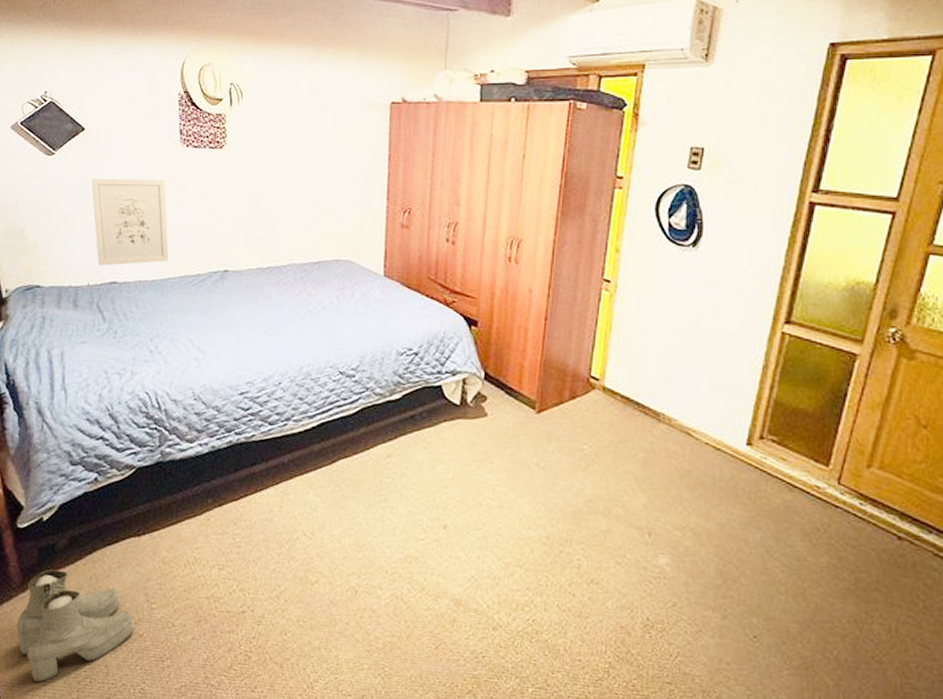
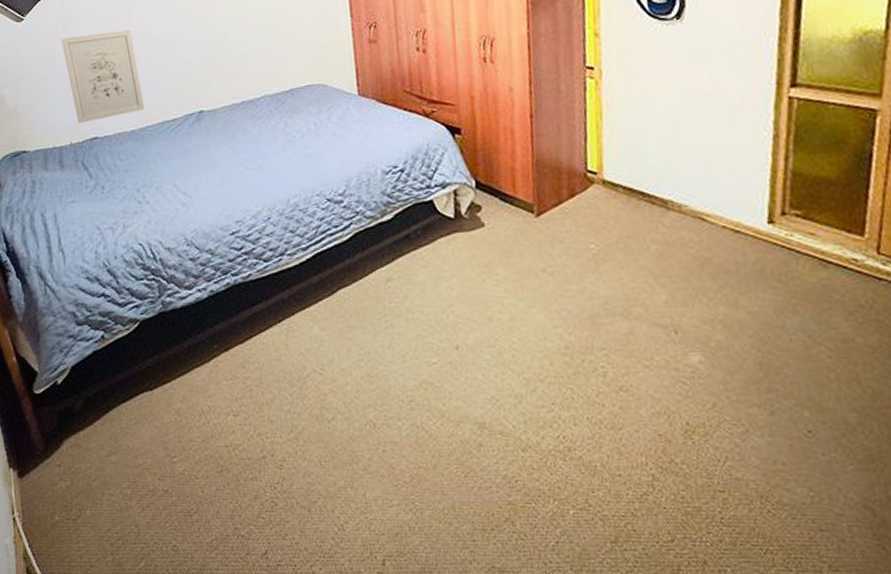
boots: present [16,569,135,683] -> none [45,433,159,549]

